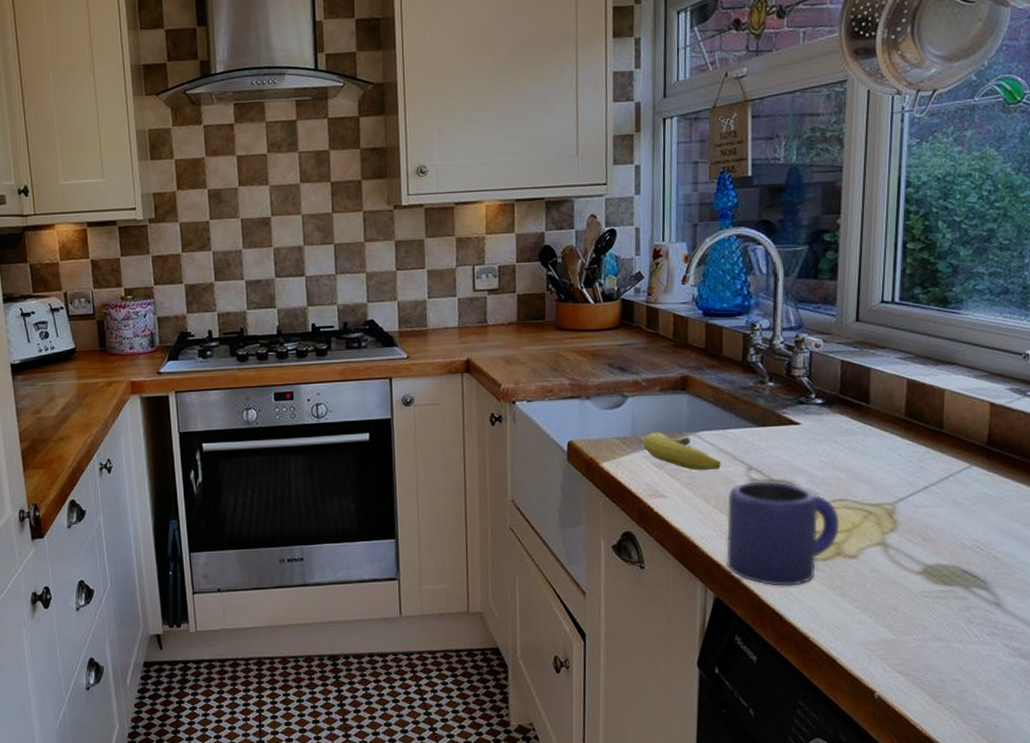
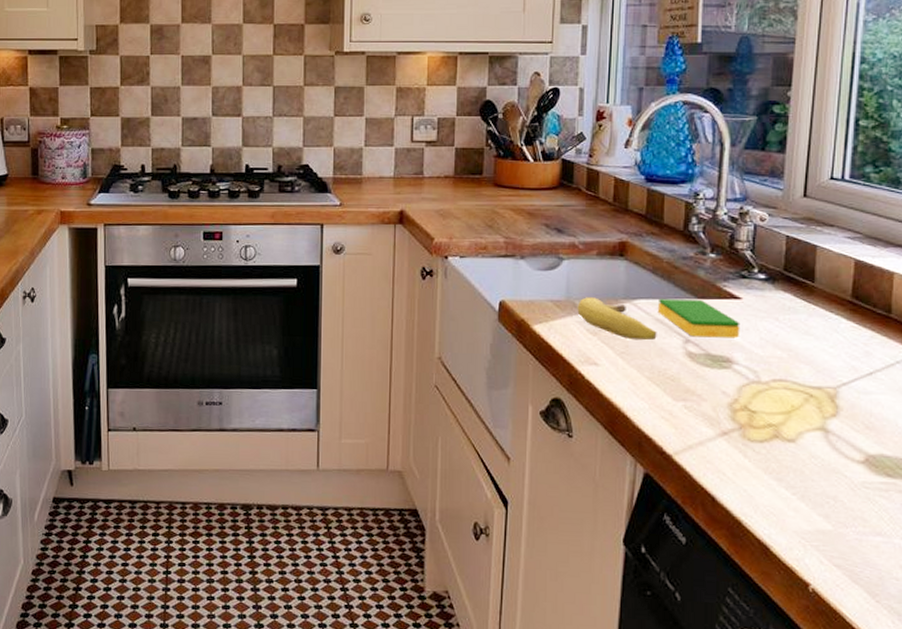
dish sponge: none [720,427,801,464] -> present [657,298,740,338]
mug: present [726,481,840,586] -> none [658,355,779,467]

